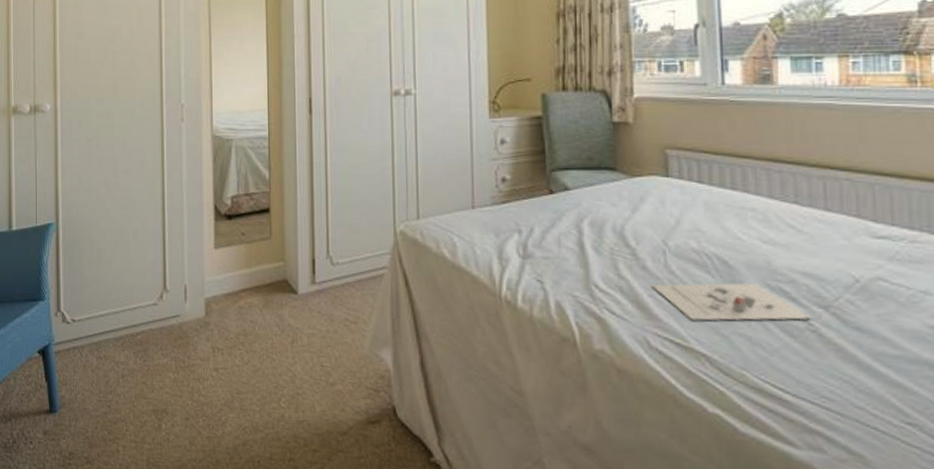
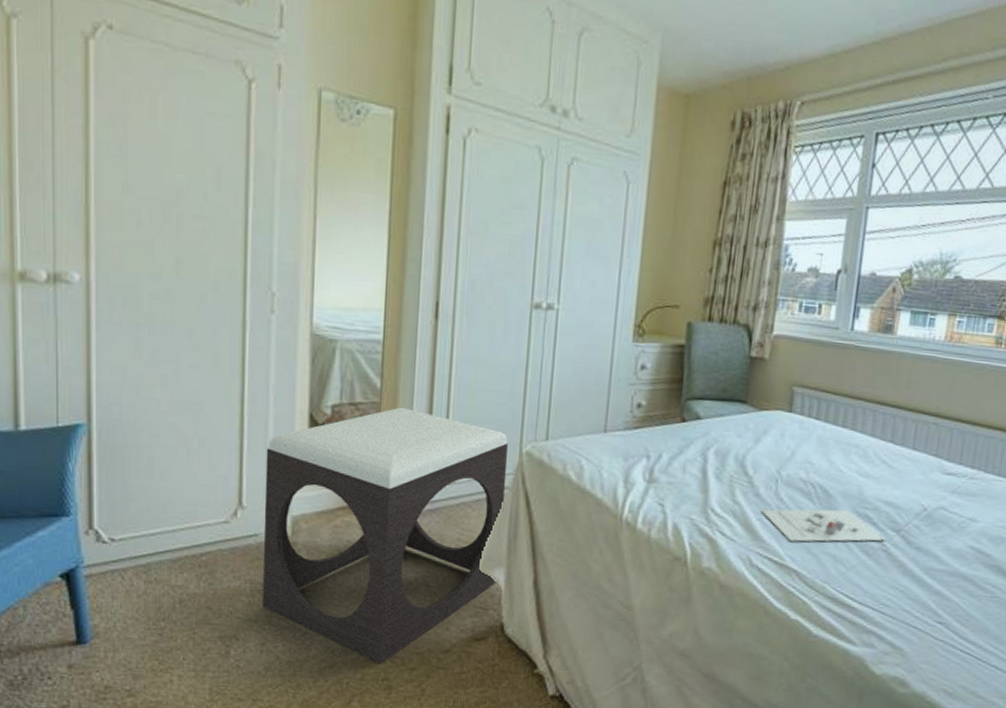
footstool: none [182,195,387,445] -> present [262,407,508,665]

